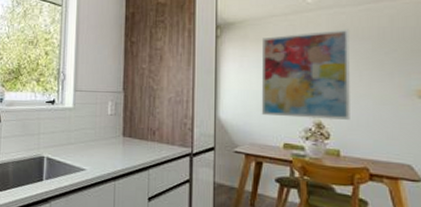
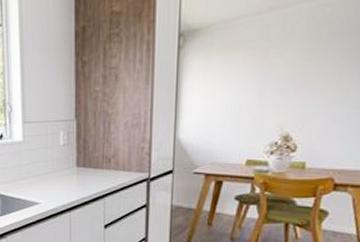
wall art: present [261,29,350,120] -> none [224,24,332,132]

